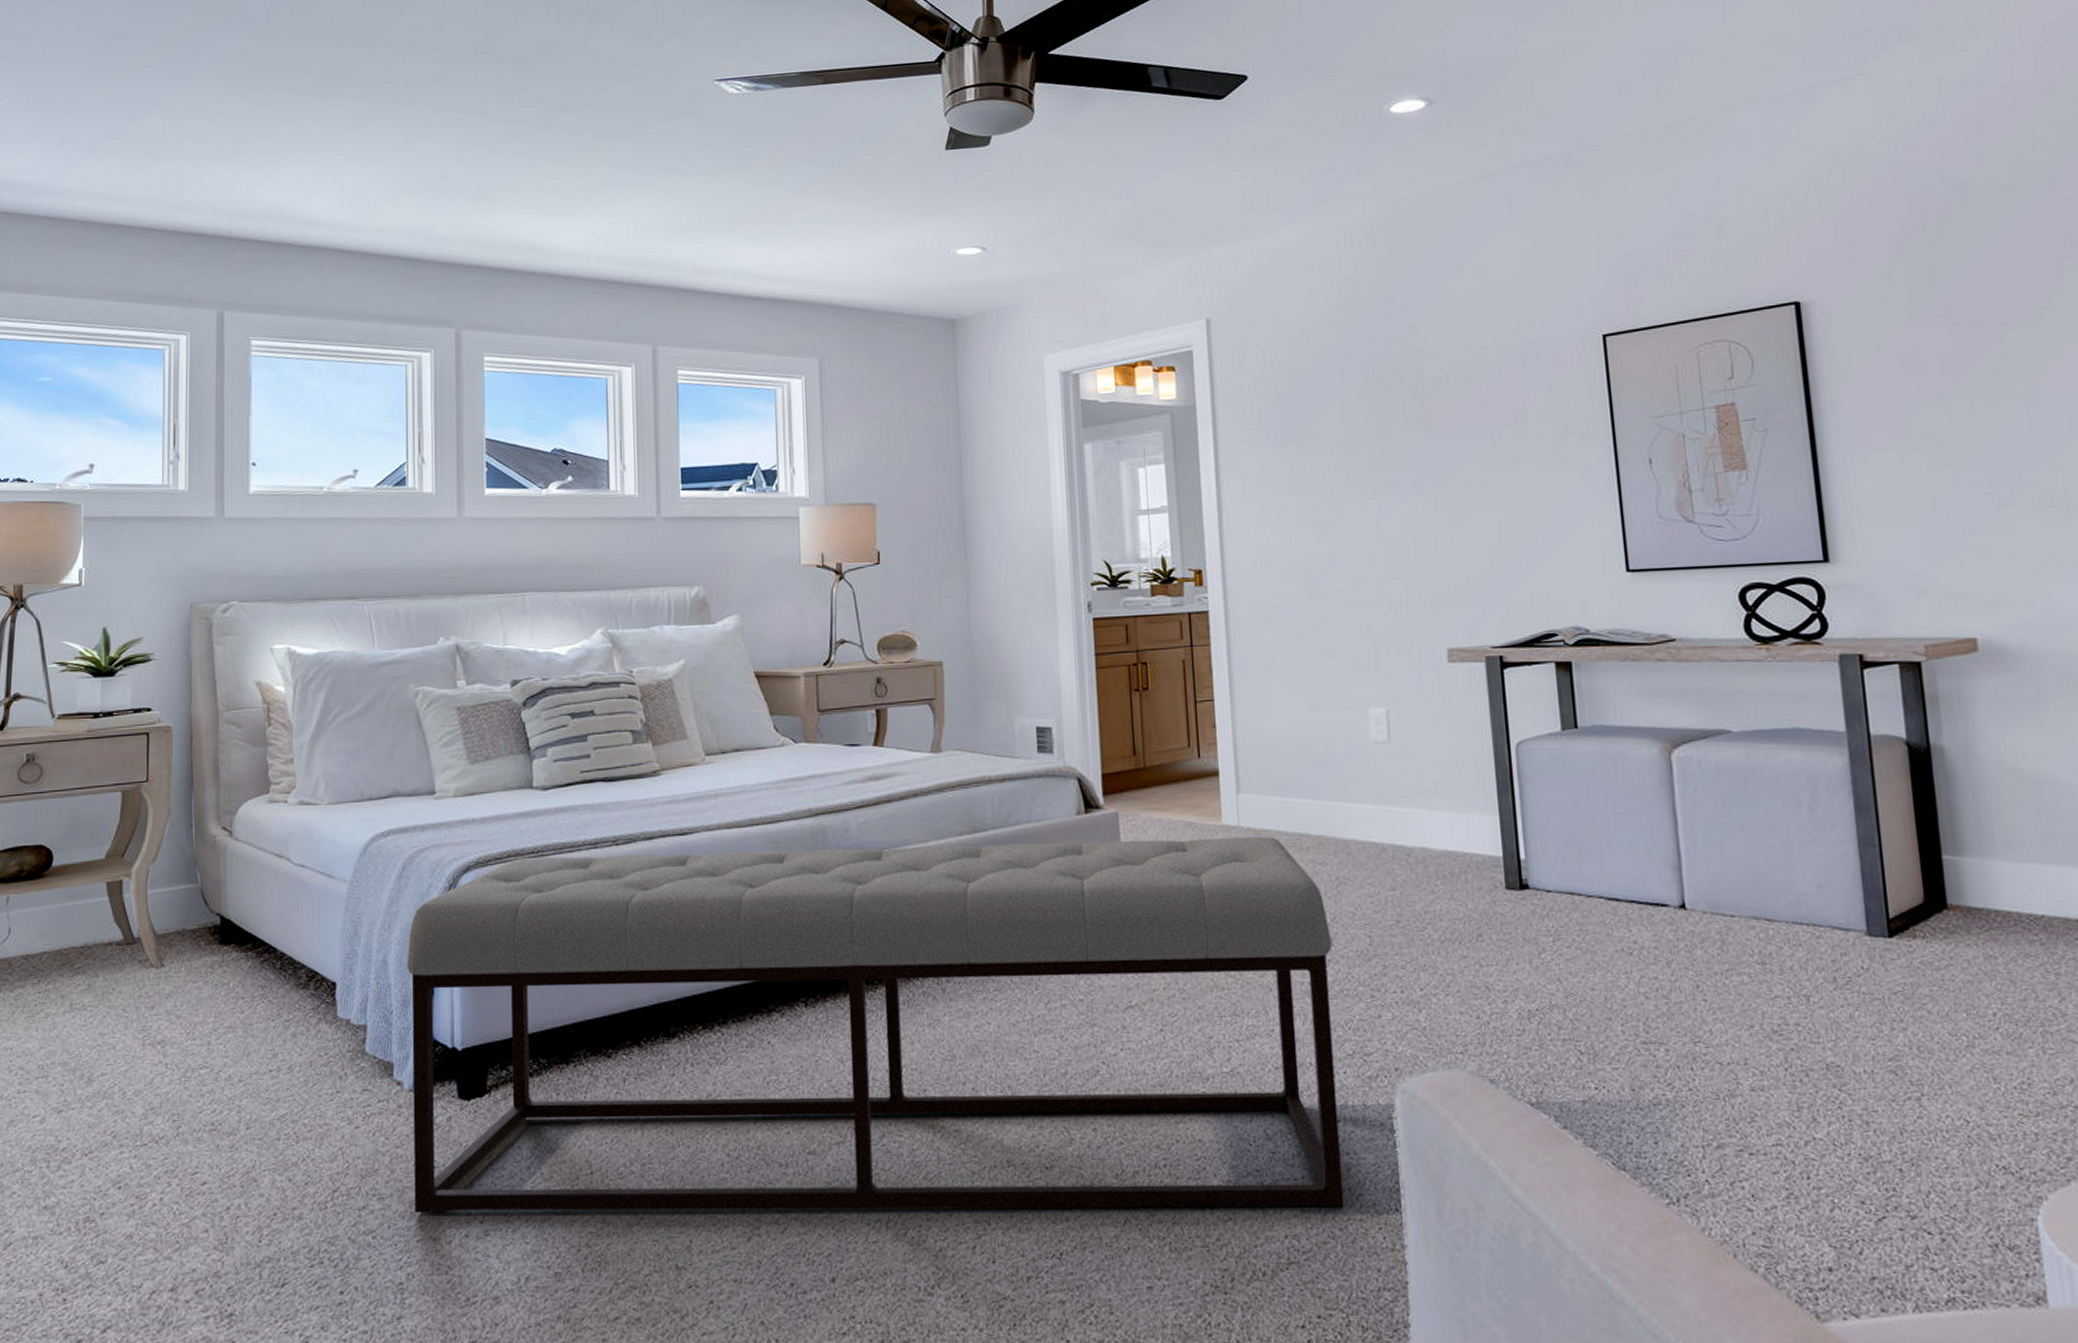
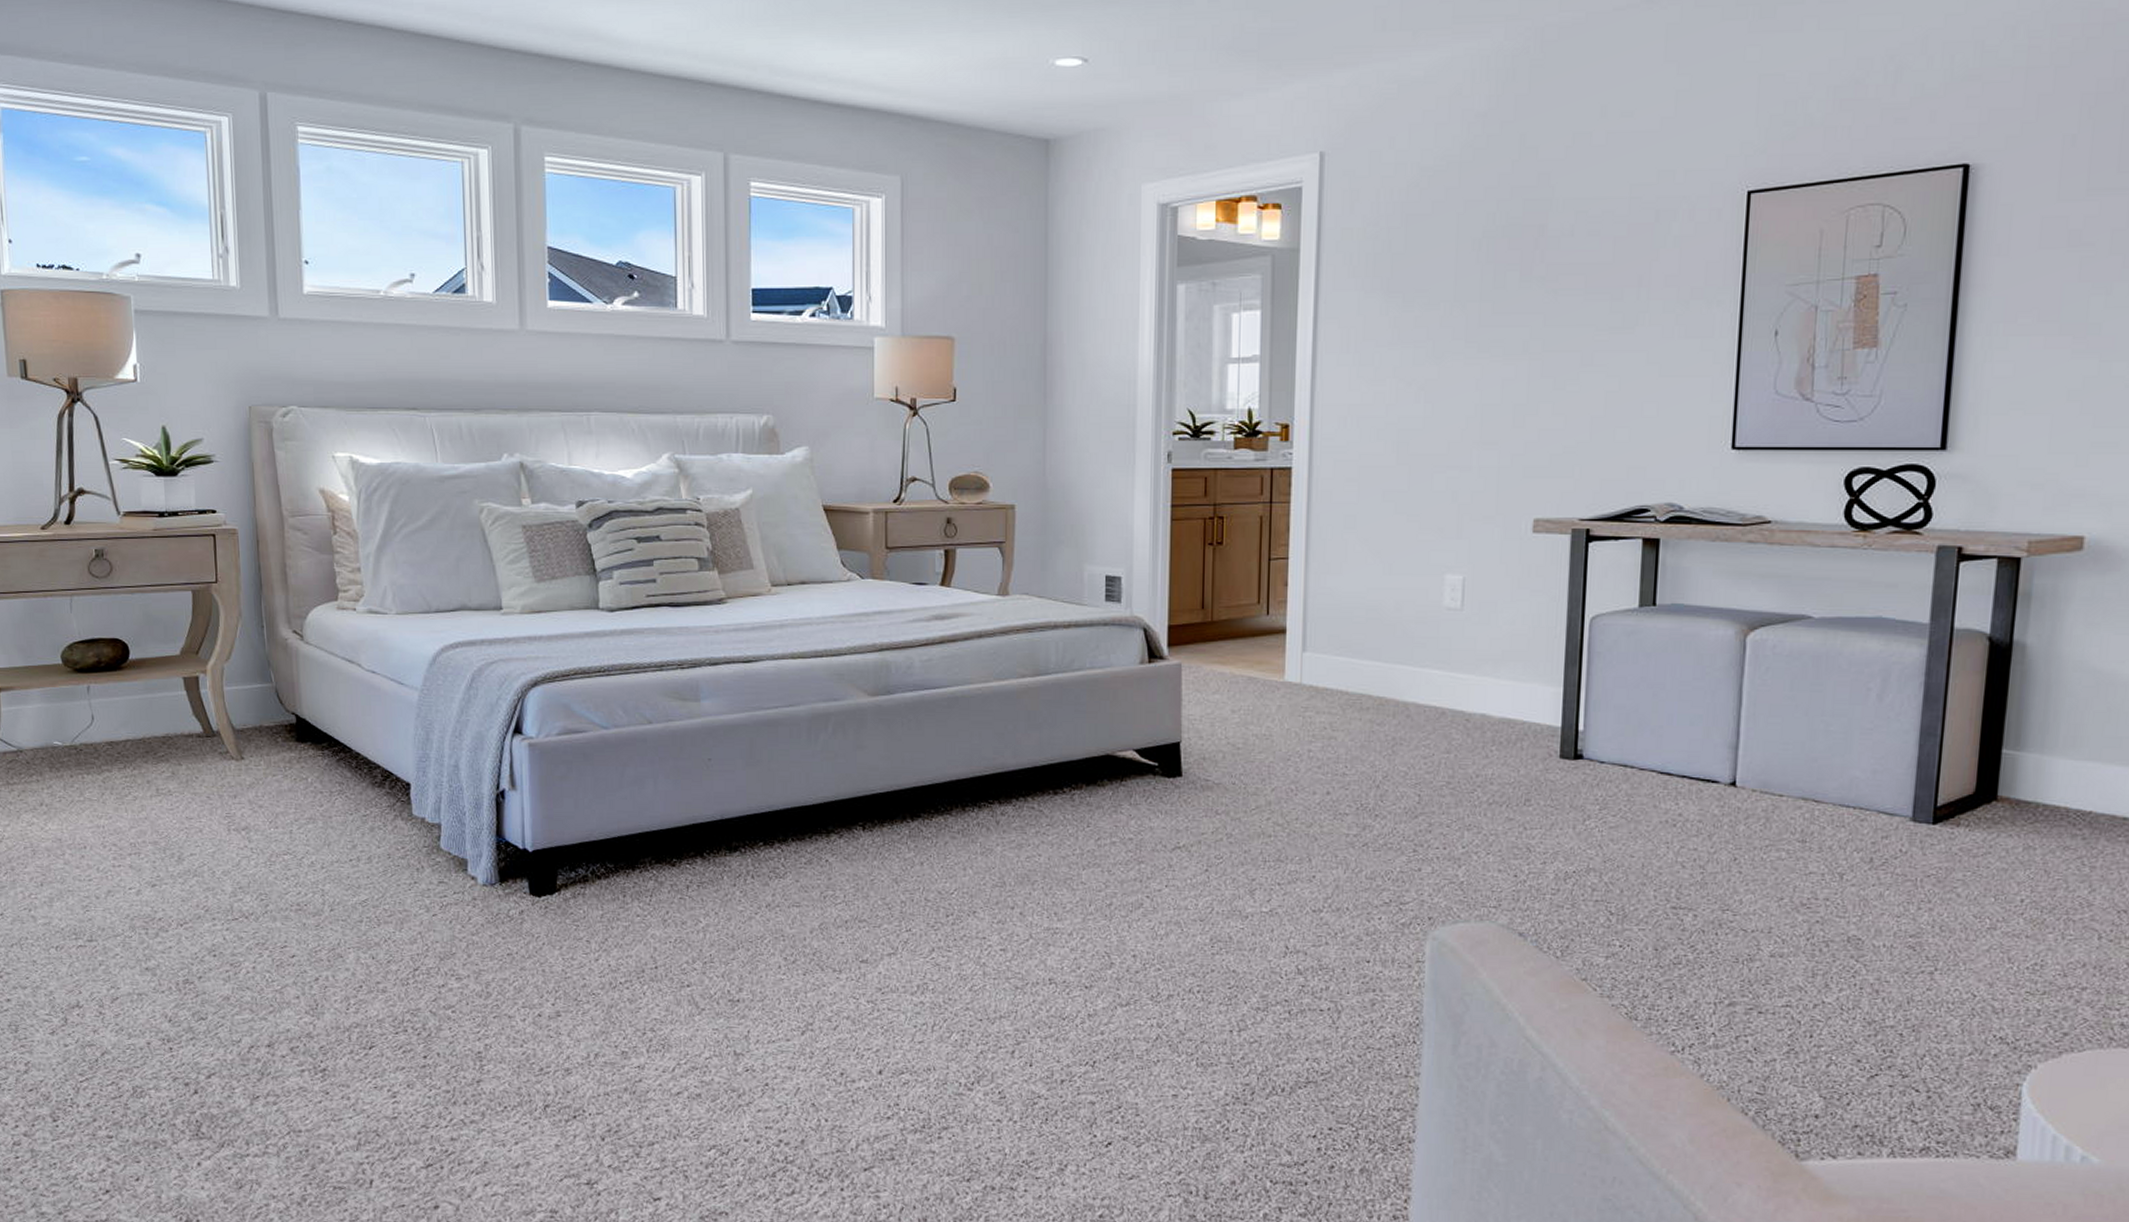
bench: present [407,836,1345,1214] -> none [478,676,1382,1038]

